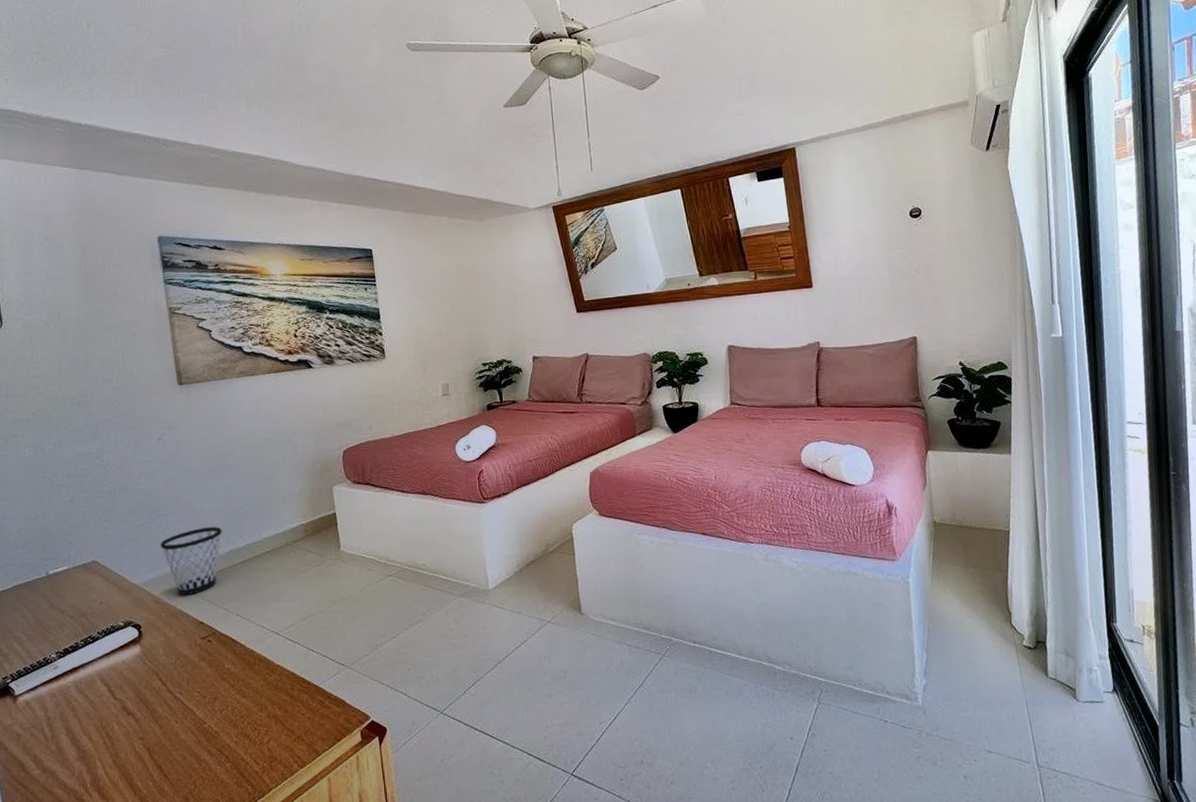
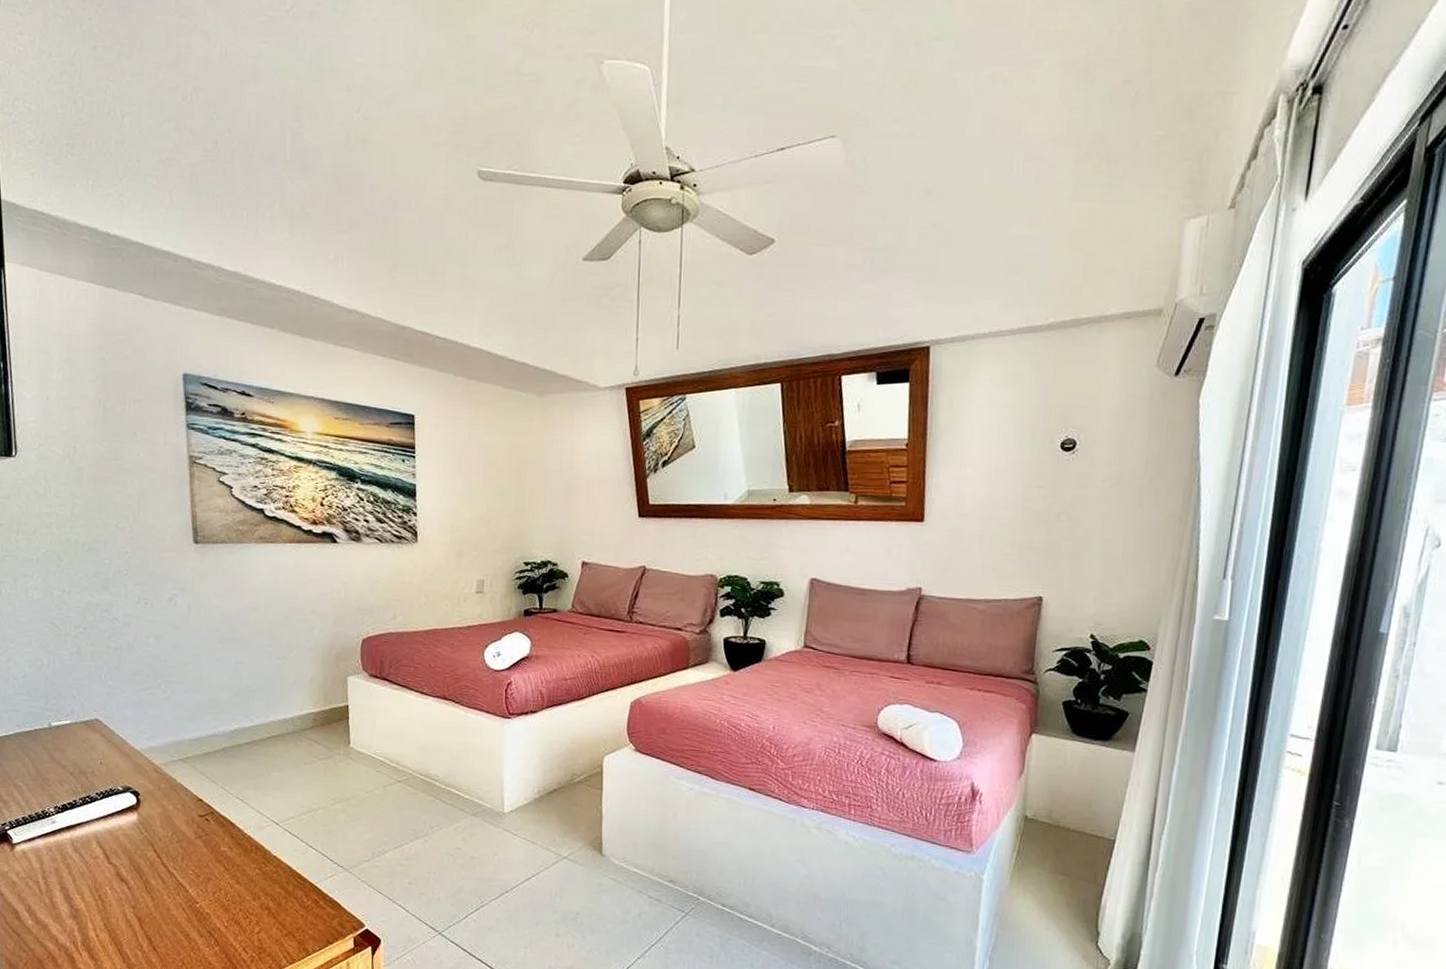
wastebasket: present [160,526,222,595] -> none [164,700,228,769]

